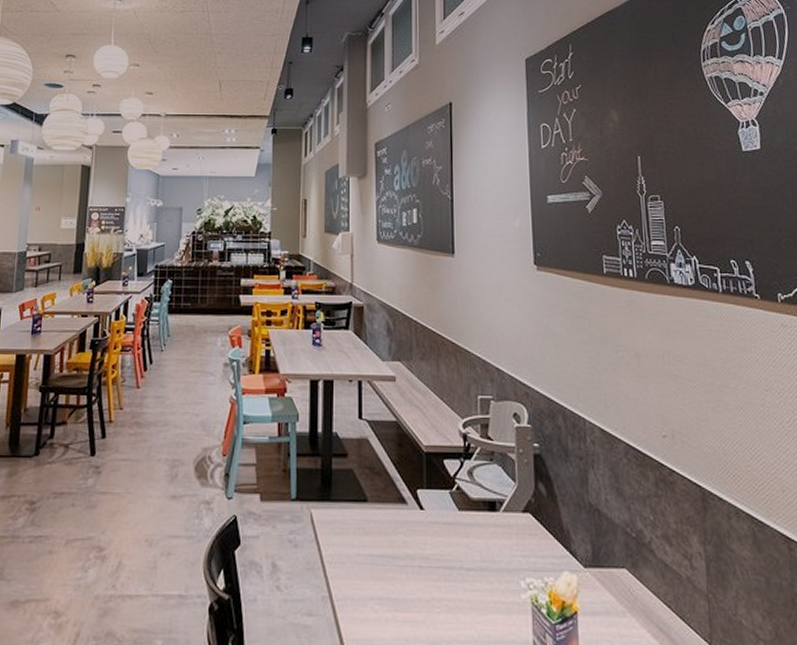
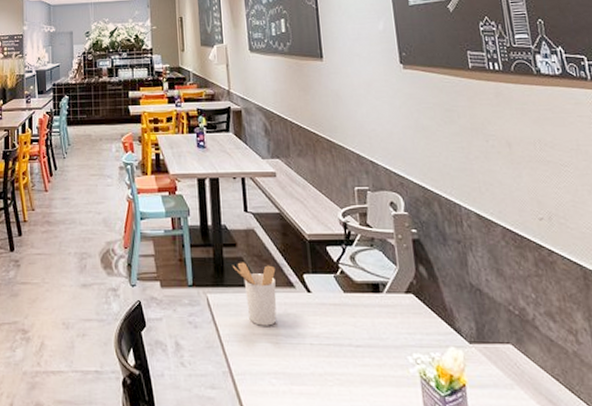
utensil holder: none [342,474,388,546] -> present [233,262,277,326]

